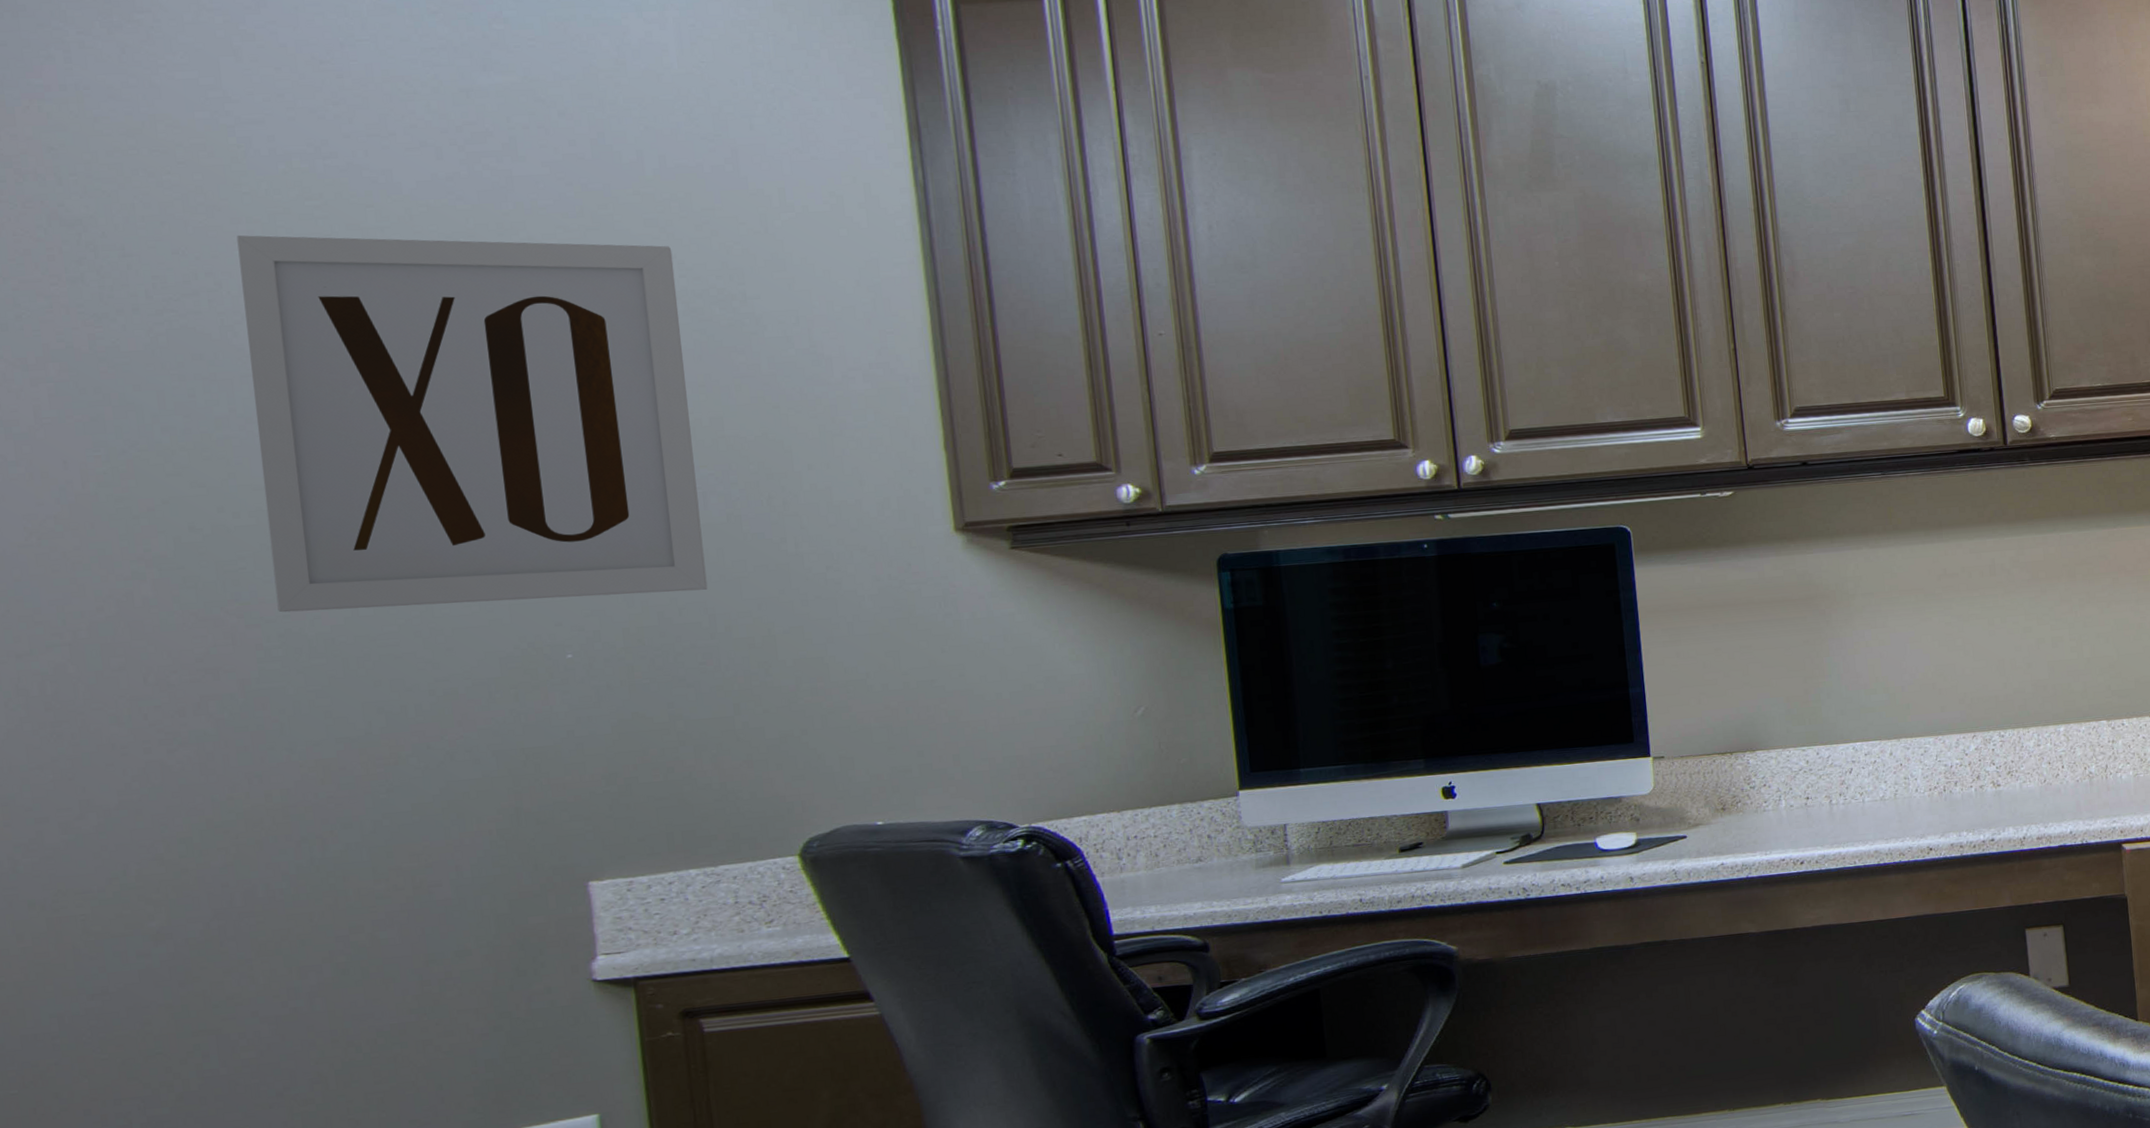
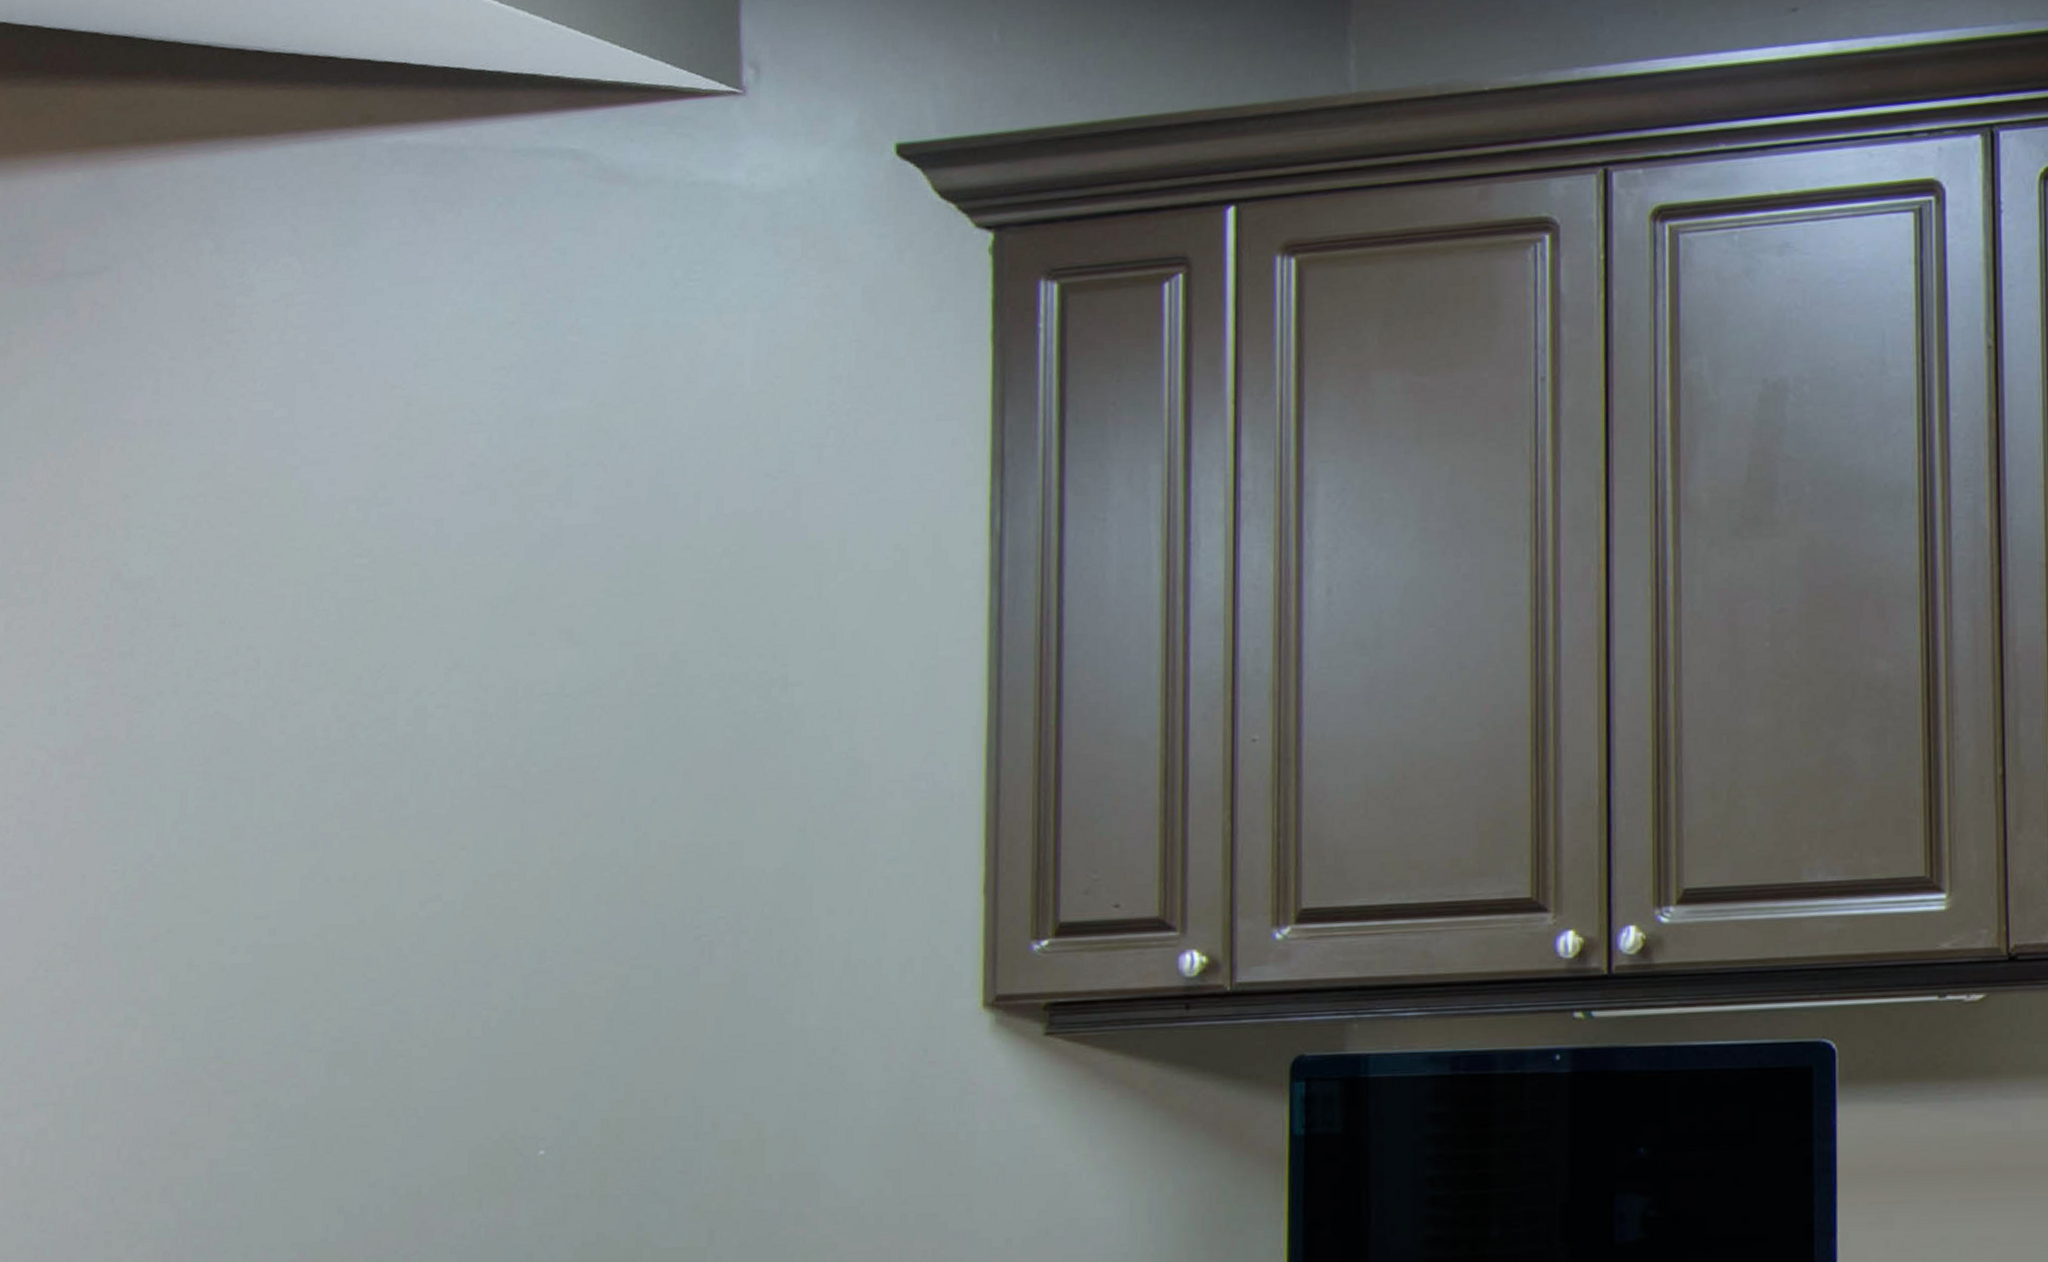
wall art: present [237,235,708,613] -> none [257,600,716,1077]

